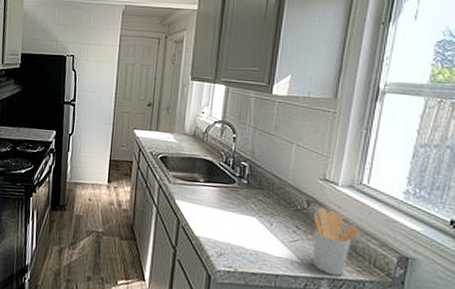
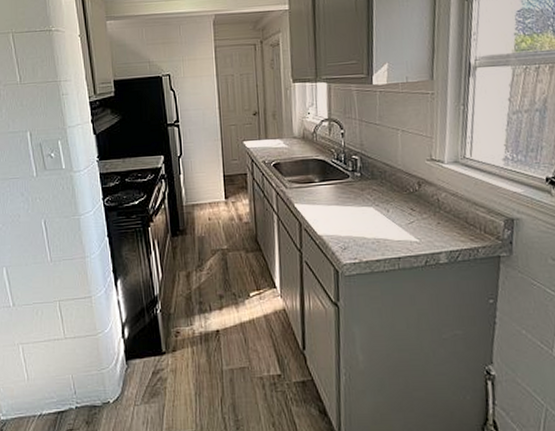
utensil holder: present [313,207,359,276] -> none [425,186,468,248]

